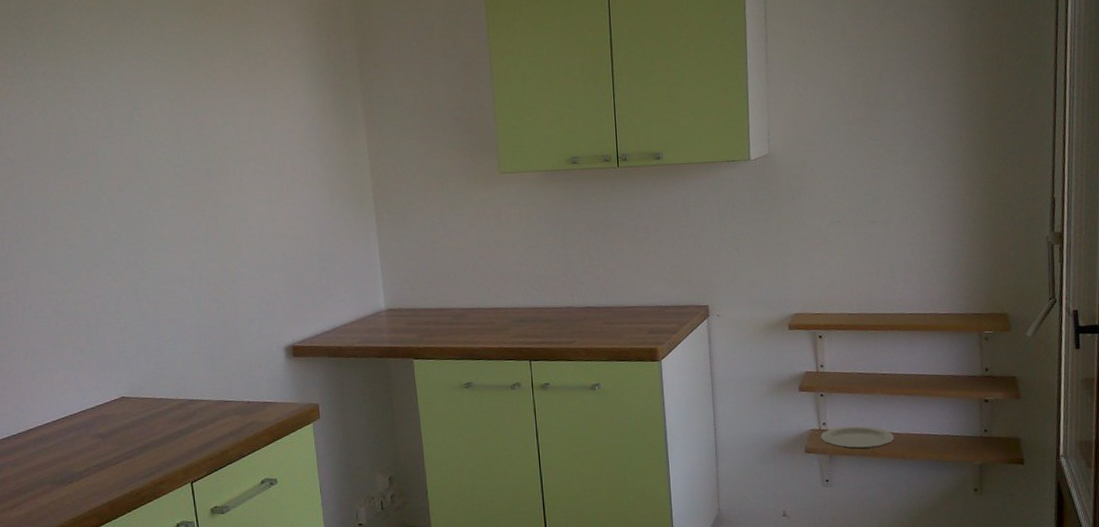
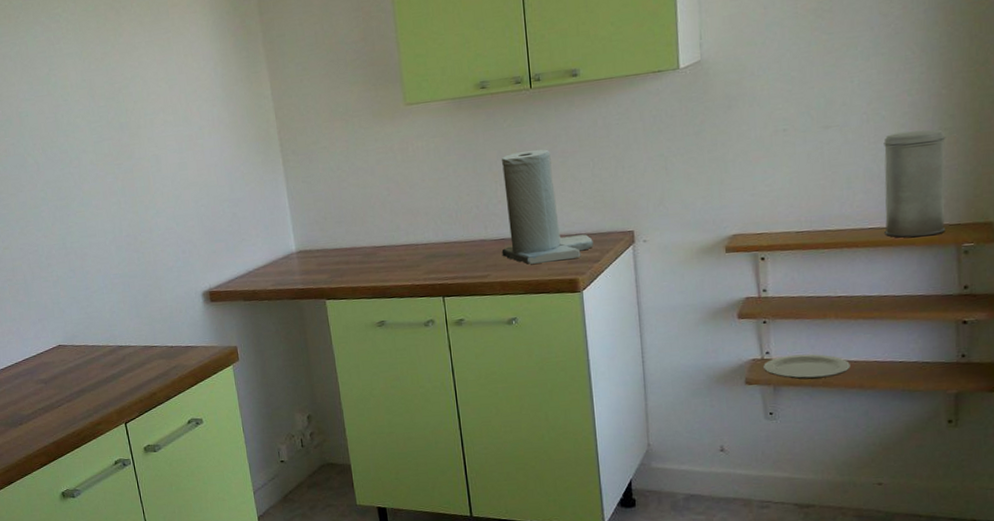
paper towel: none [587,224,672,333] -> present [501,149,594,264]
canister: none [920,229,971,324] -> present [883,129,946,238]

